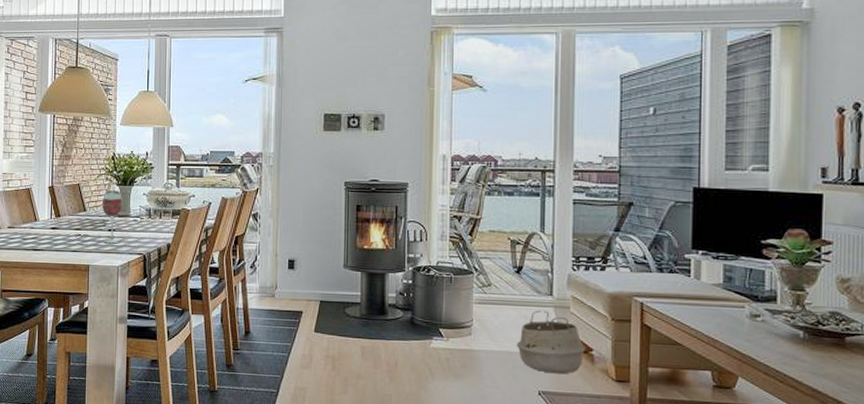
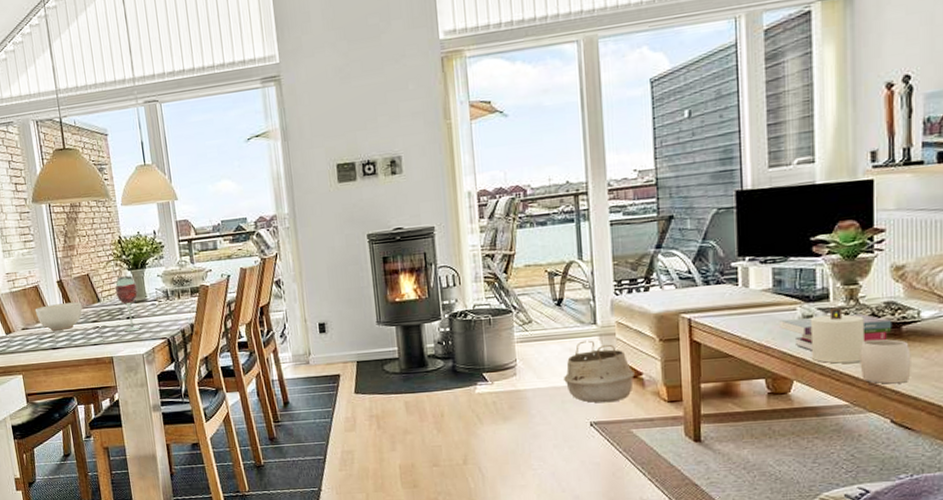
bowl: none [23,208,69,233] -> present [34,302,82,331]
books: none [728,316,837,350] -> present [779,313,892,351]
candle: none [757,310,809,367] -> present [810,307,864,364]
mug: none [803,346,854,394] -> present [859,338,911,384]

